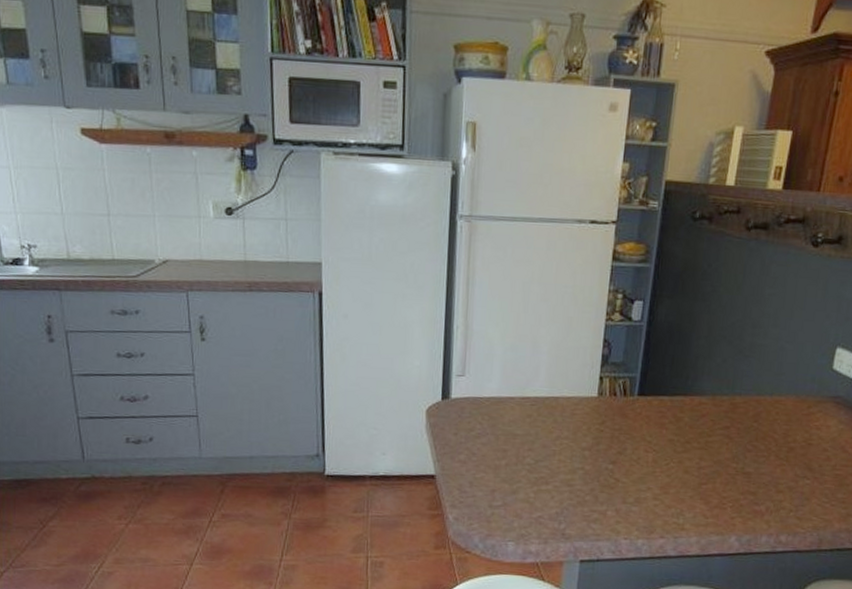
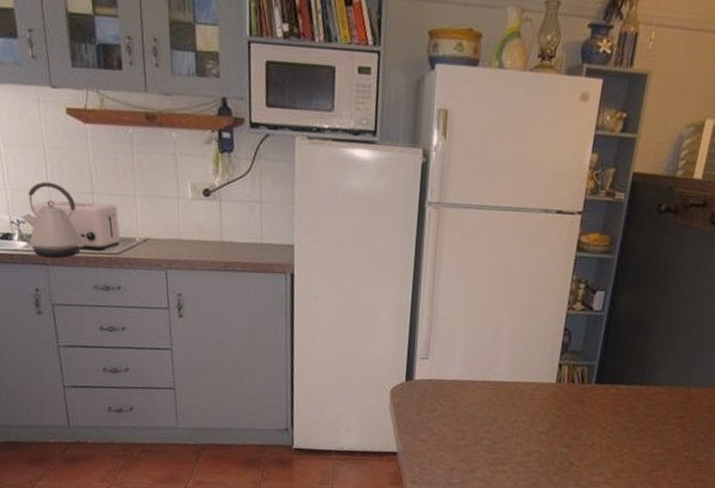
kettle: none [33,204,100,284] -> present [22,181,85,259]
toaster: none [45,222,138,274] -> present [33,200,120,251]

